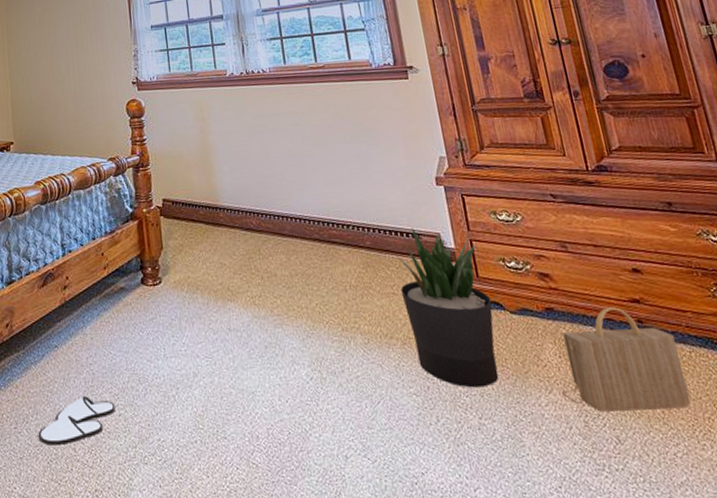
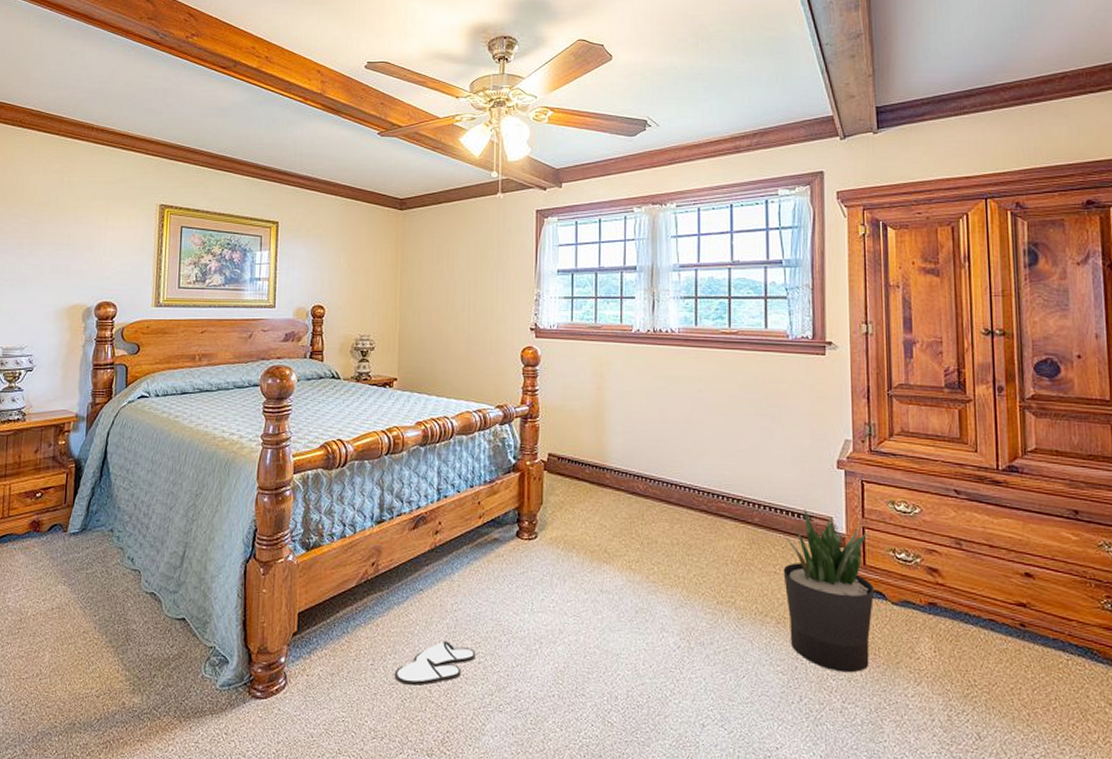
shopping bag: present [562,307,691,412] -> none [930,608,1059,713]

